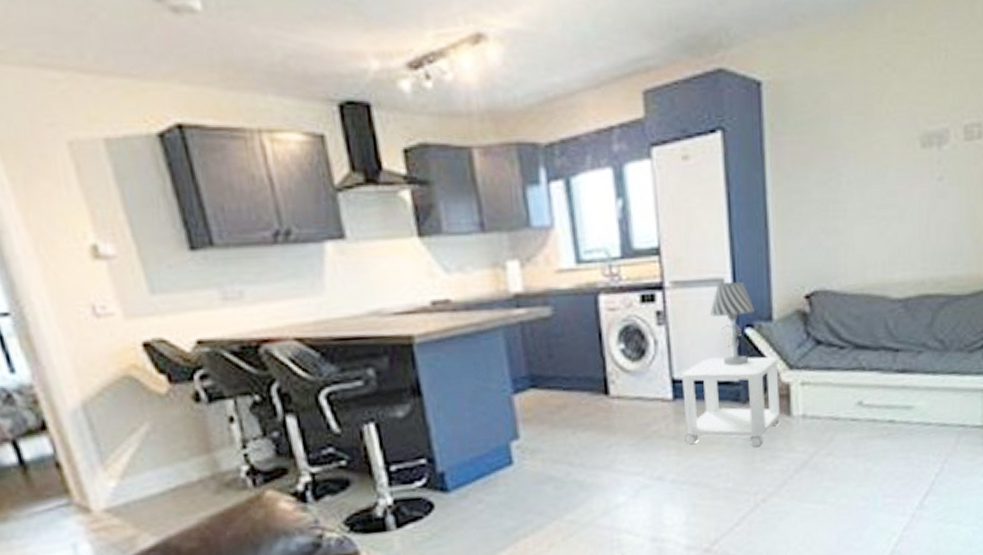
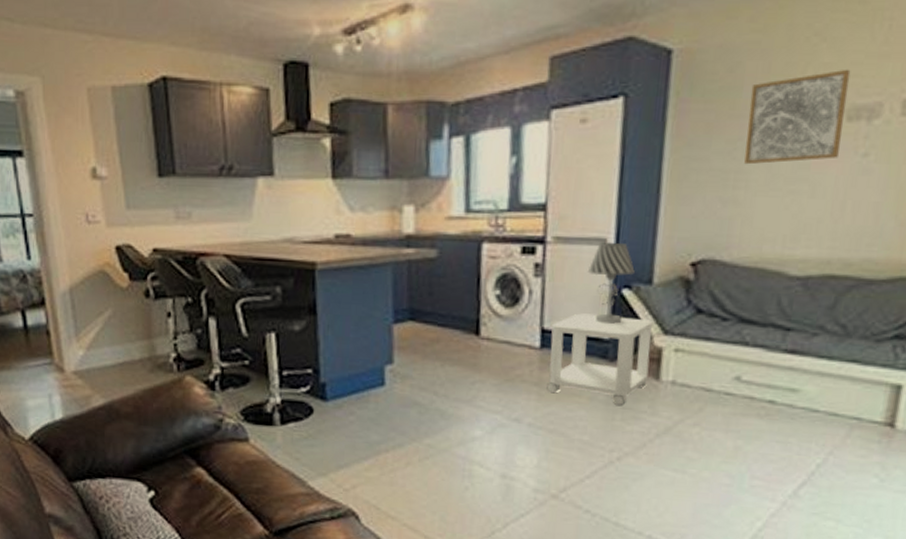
wall art: none [837,98,920,194] -> present [744,69,851,165]

